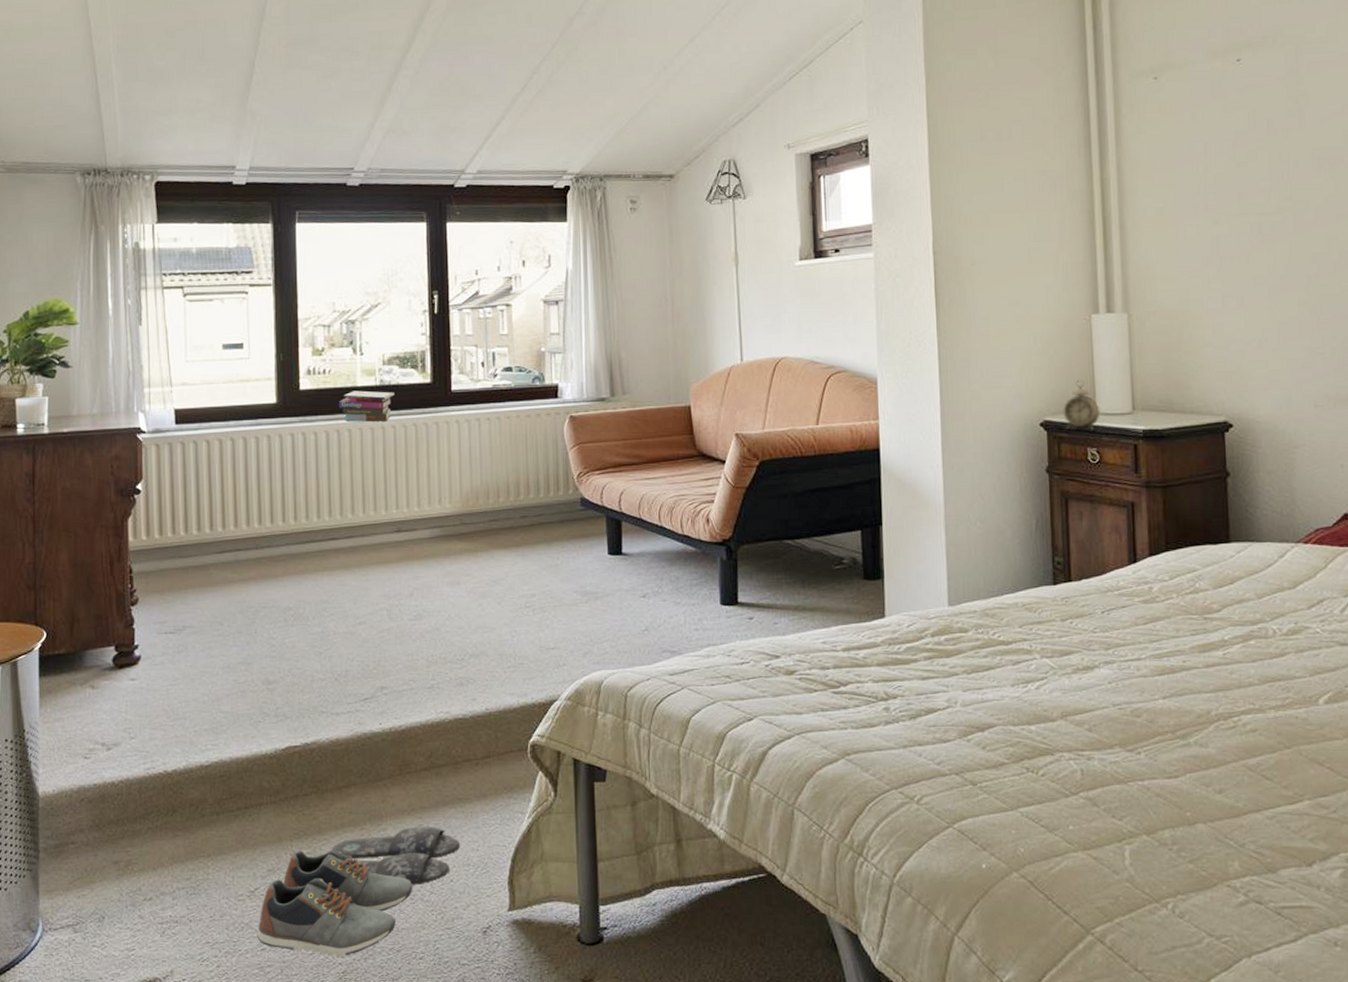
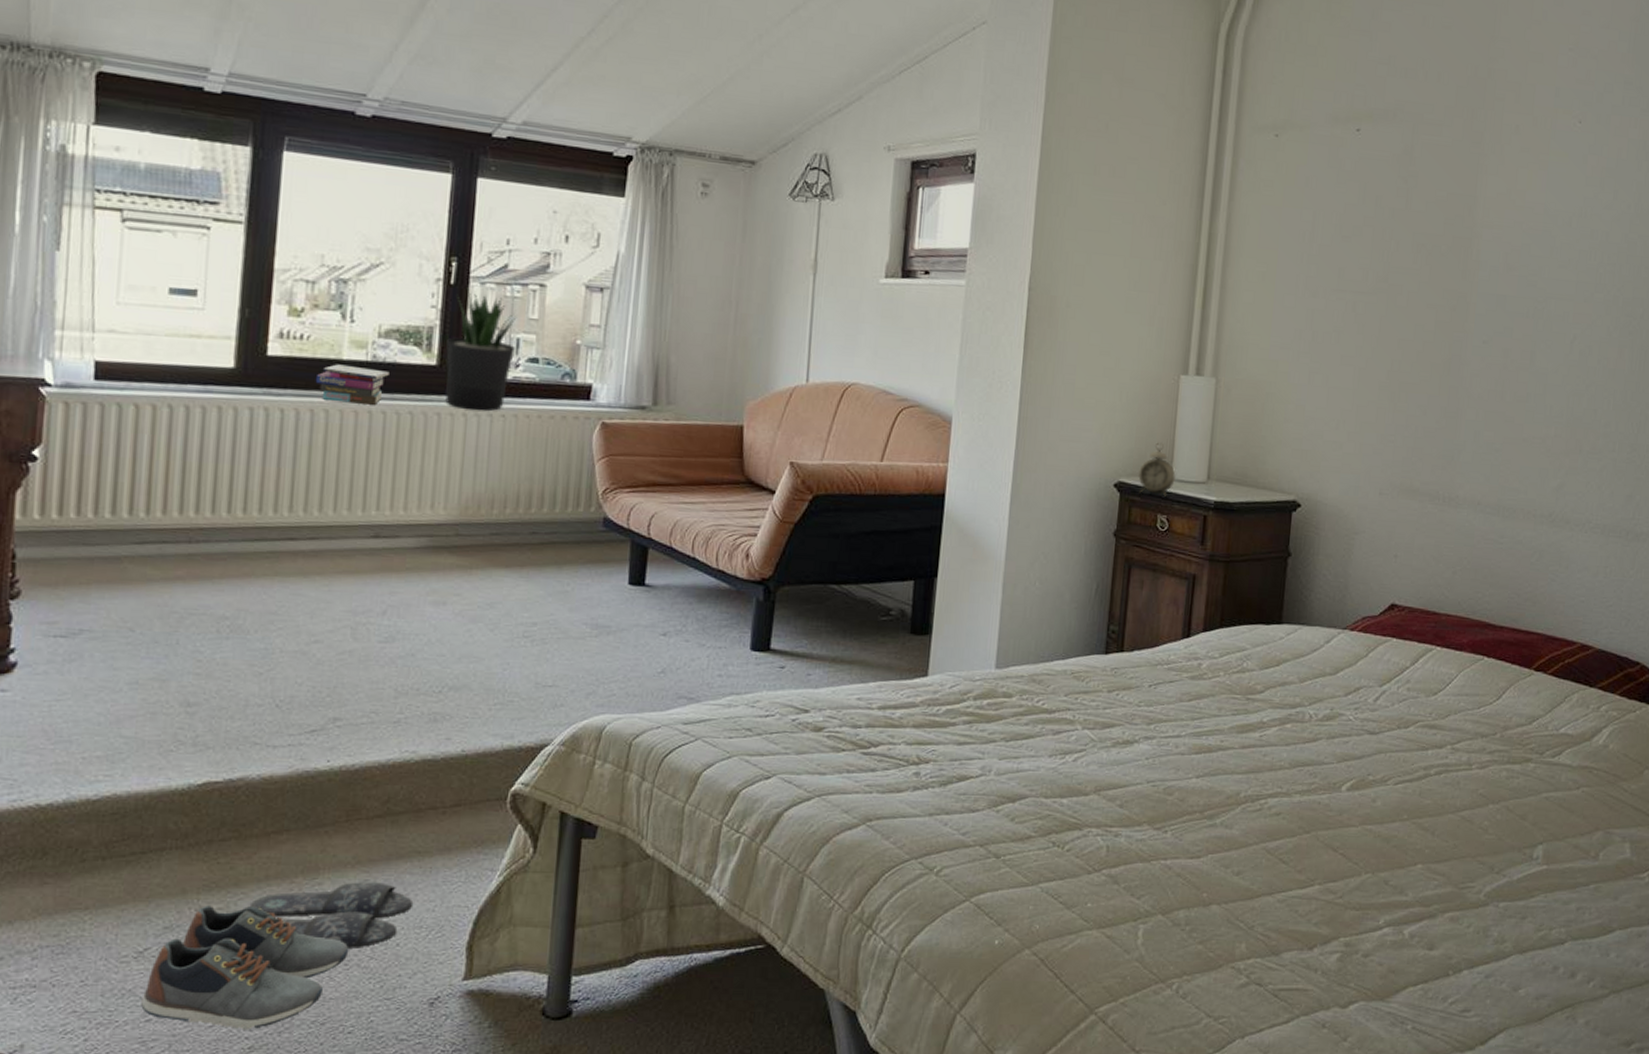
planter: none [437,312,492,416] -> present [444,284,517,411]

